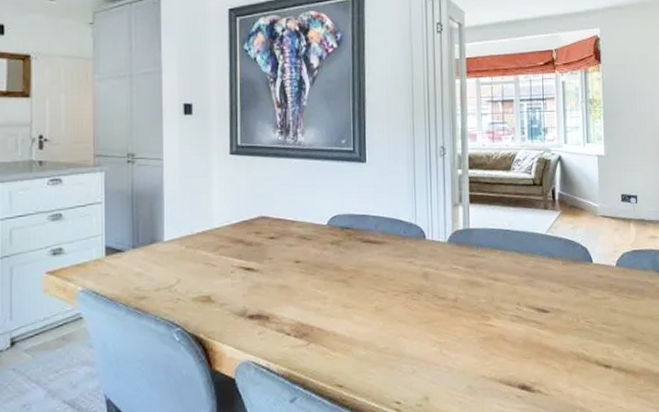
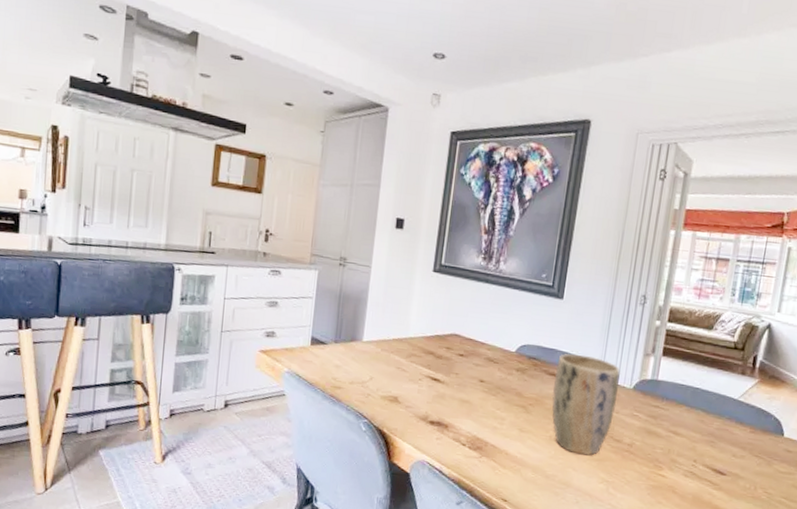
plant pot: none [369,215,435,321] -> present [551,353,620,456]

